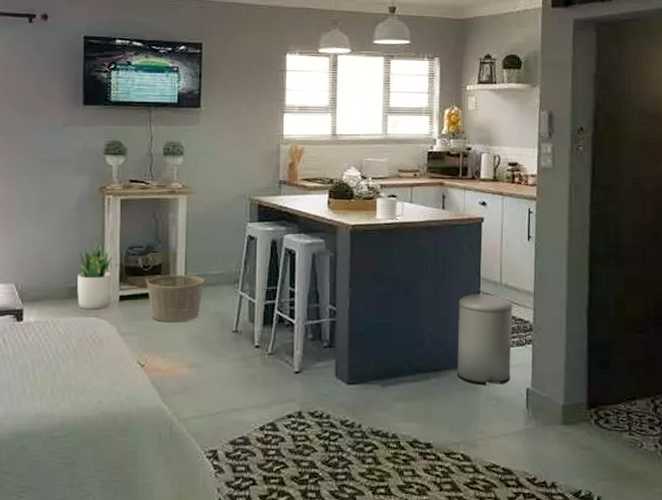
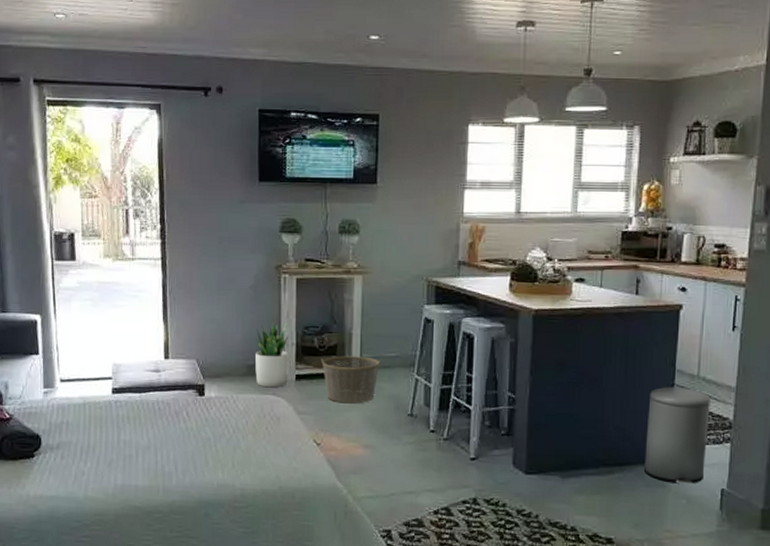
mug: present [377,197,405,221] -> none [562,280,594,306]

